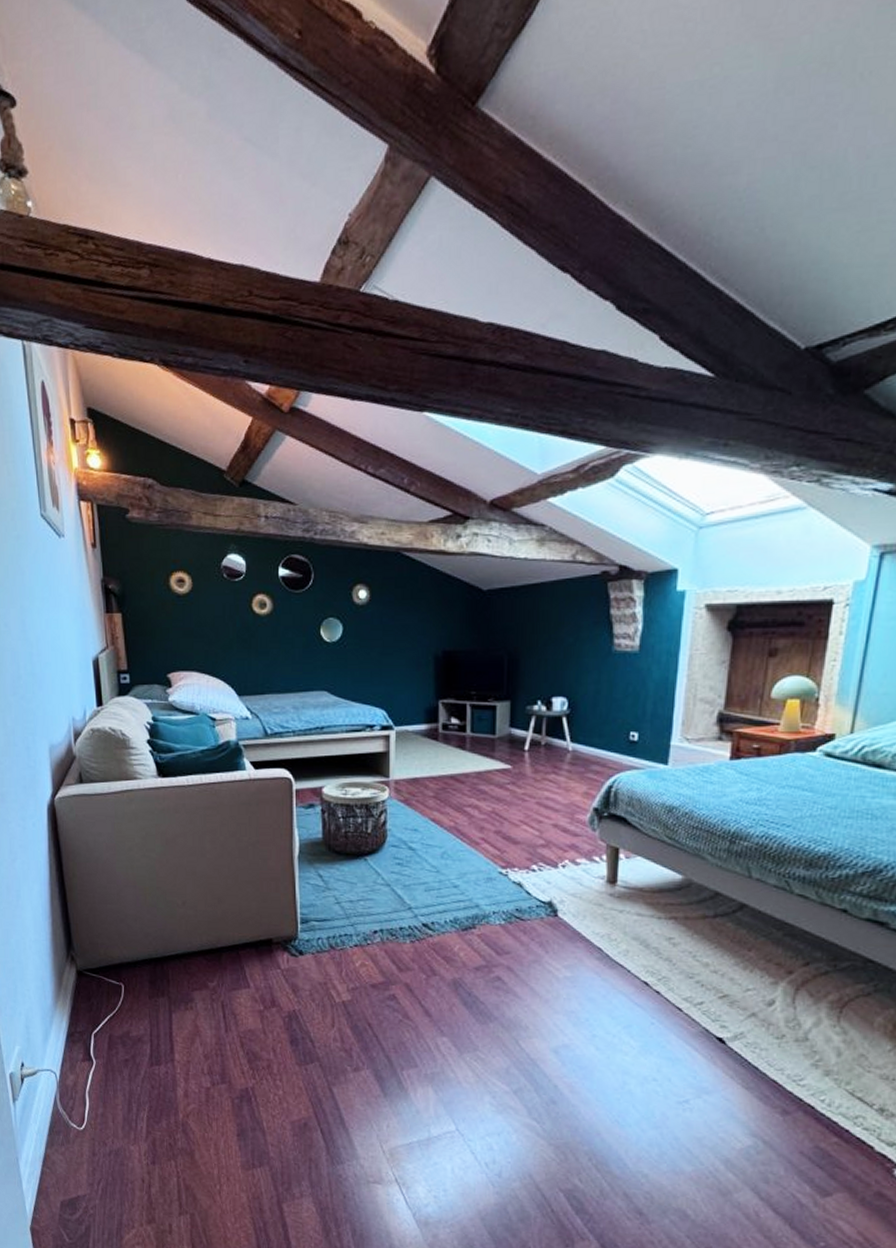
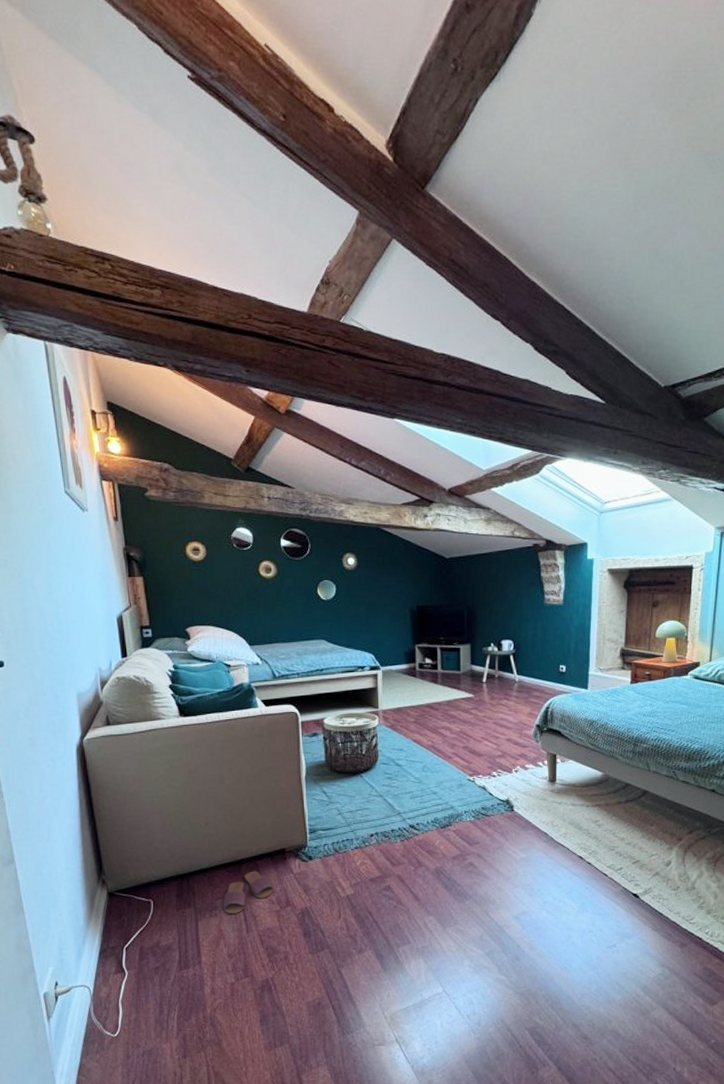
slippers: none [200,961,257,1010] -> present [223,871,274,915]

